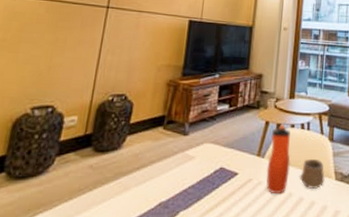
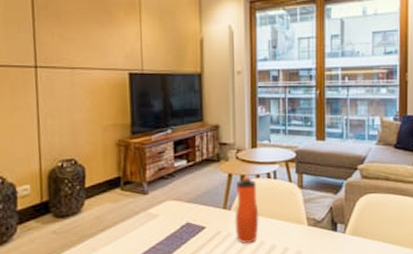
cup: present [299,158,325,189] -> none [269,206,297,236]

